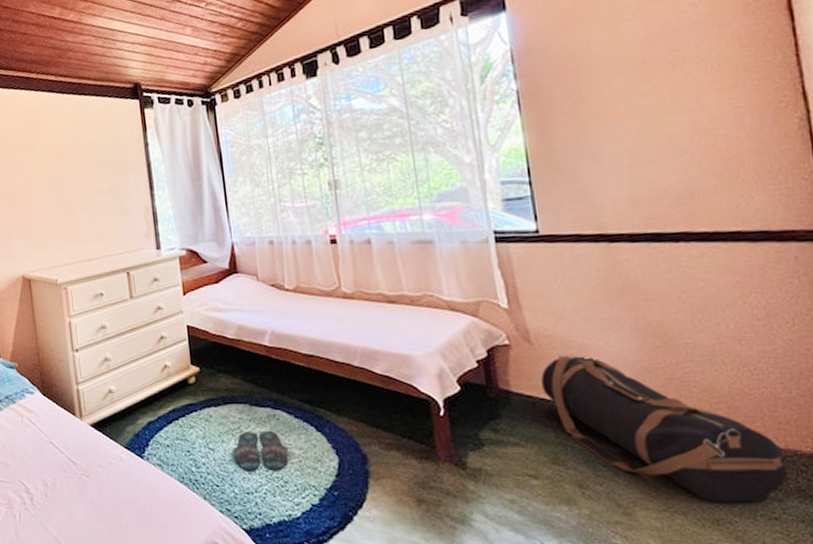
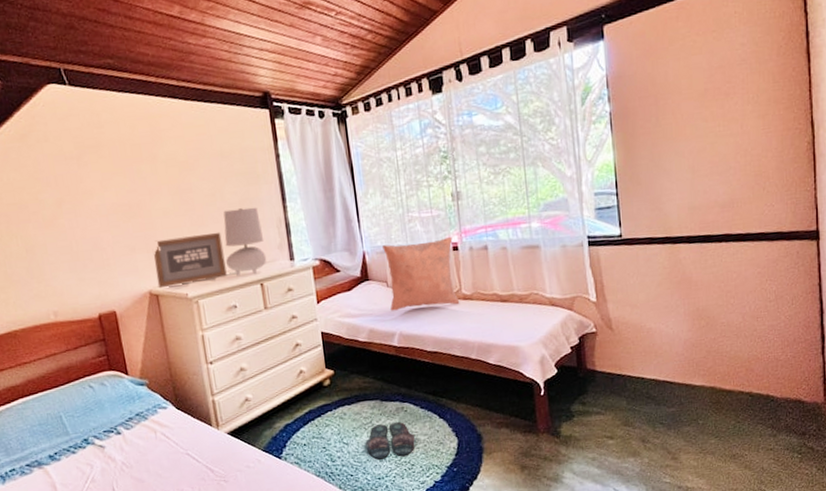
picture frame: none [28,219,95,273] -> present [154,232,227,289]
table lamp: none [93,195,134,265] -> present [223,207,267,277]
pillow: none [252,229,340,307] -> present [382,237,460,311]
duffel bag: present [541,355,788,503] -> none [619,337,781,443]

